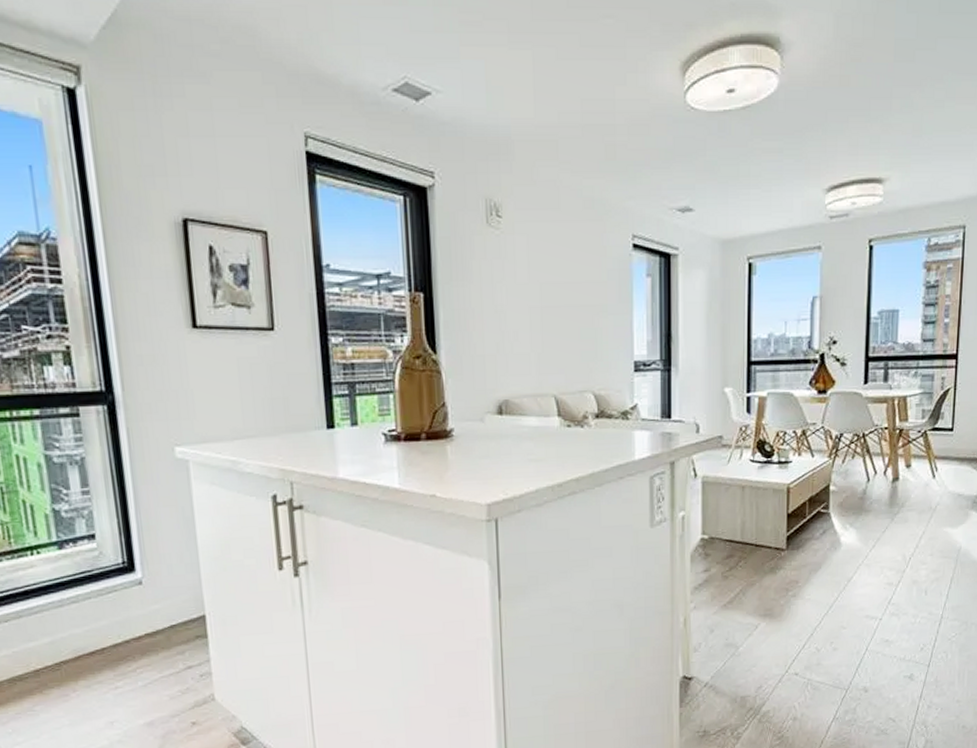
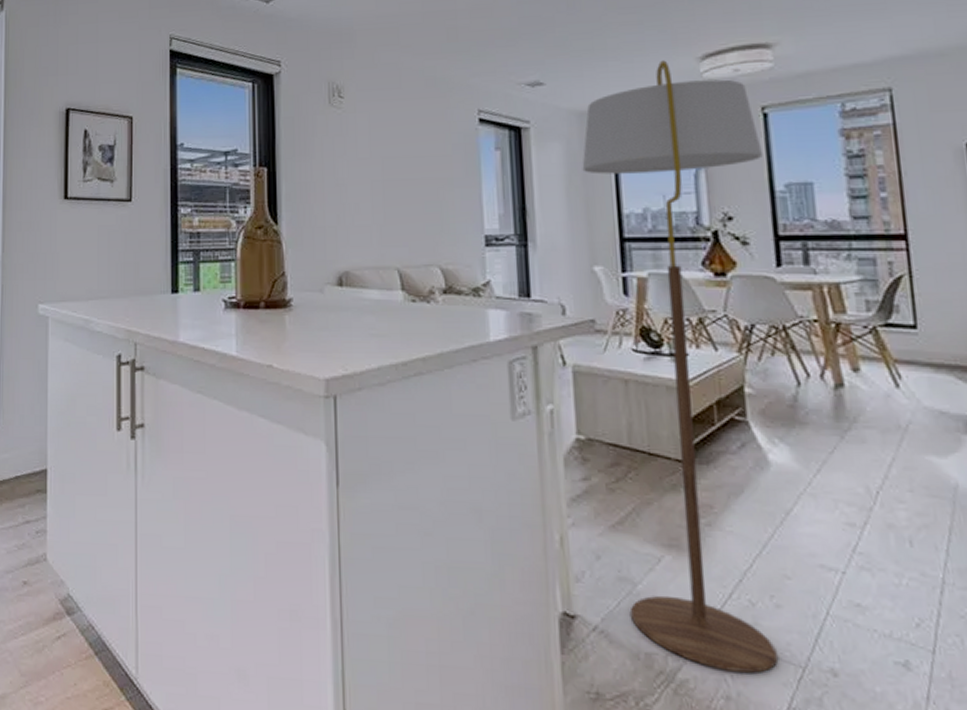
floor lamp: none [721,190,865,700] -> present [582,60,779,673]

